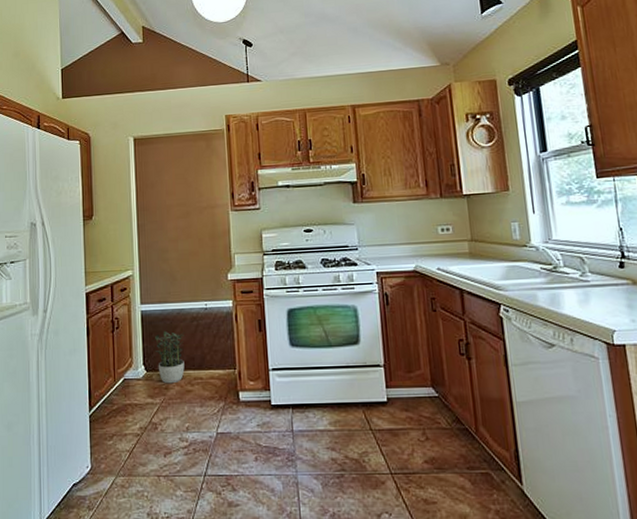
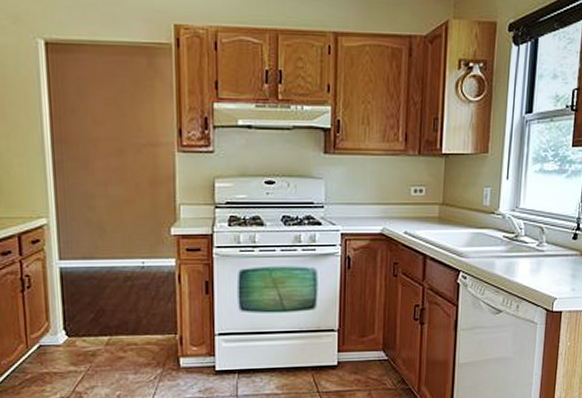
potted plant: present [151,330,185,384] -> none [74,291,117,350]

